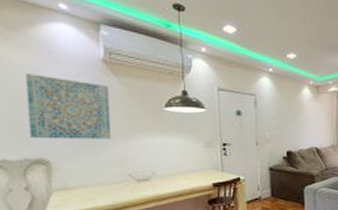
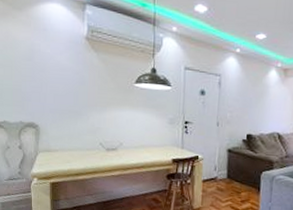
wall art: present [26,74,111,139] -> none [25,48,89,110]

